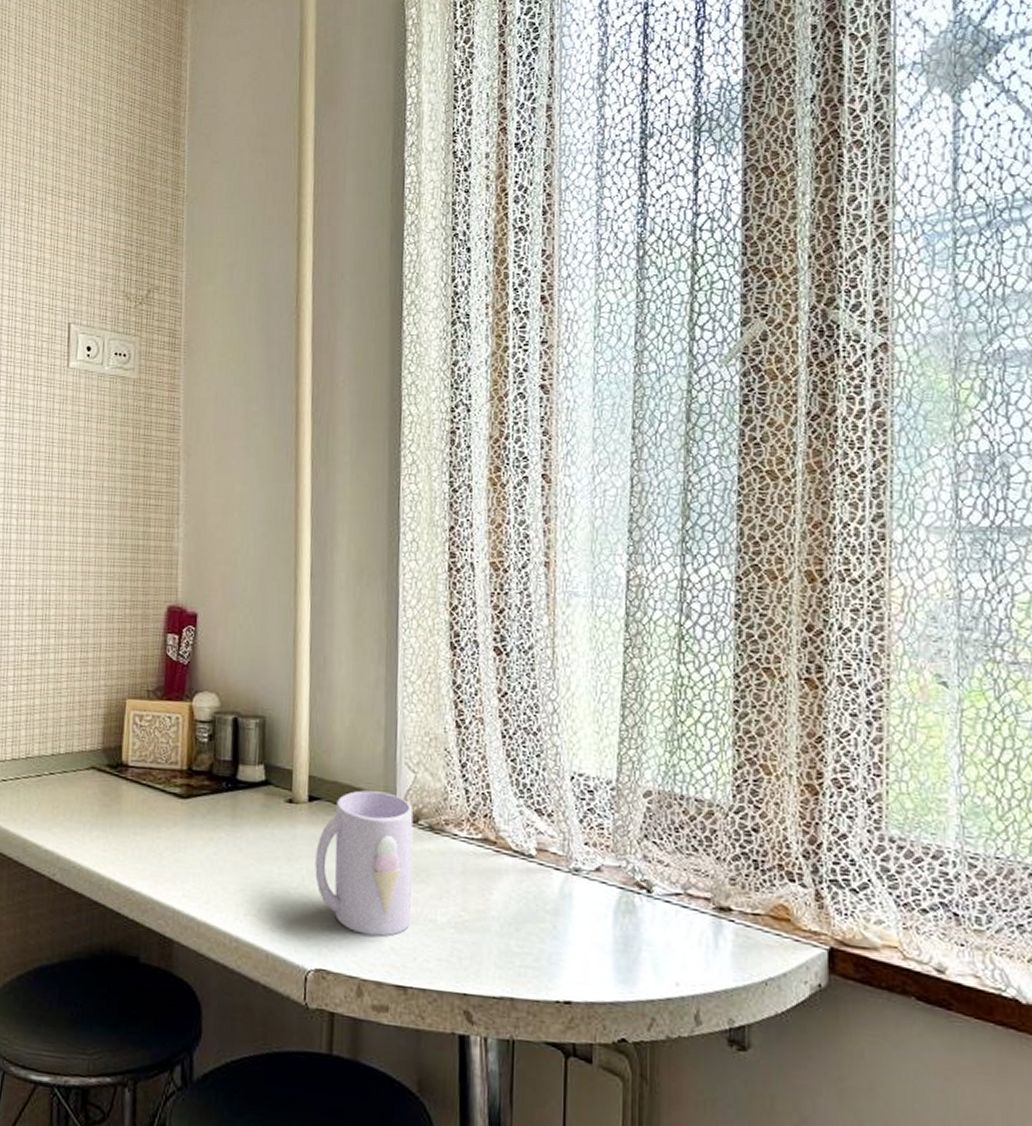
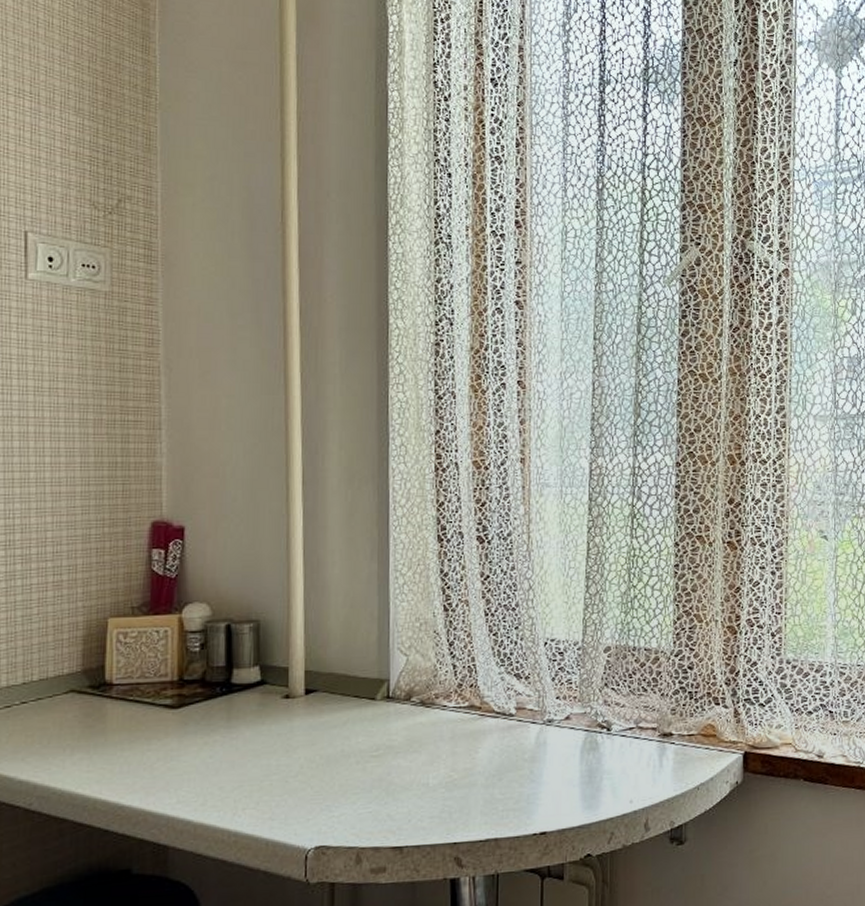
mug: present [315,790,414,937] -> none [313,677,407,808]

